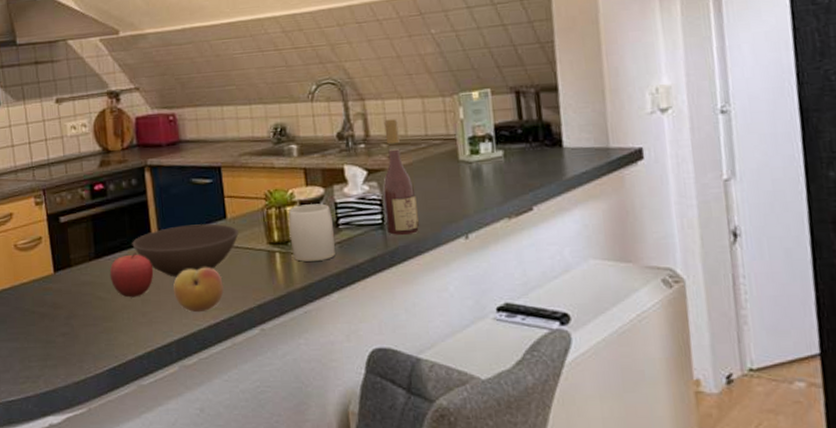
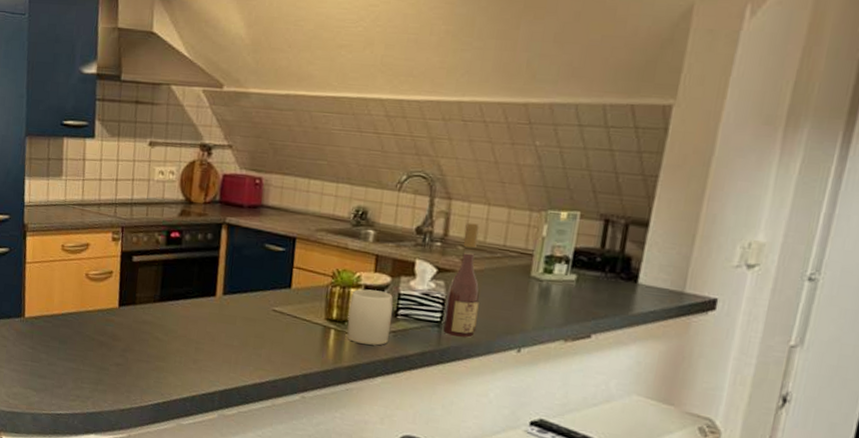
fruit: present [109,251,154,298] -> none [169,302,213,345]
bowl: present [132,223,239,277] -> none [196,286,300,334]
fruit: present [173,267,224,313] -> none [226,327,276,370]

